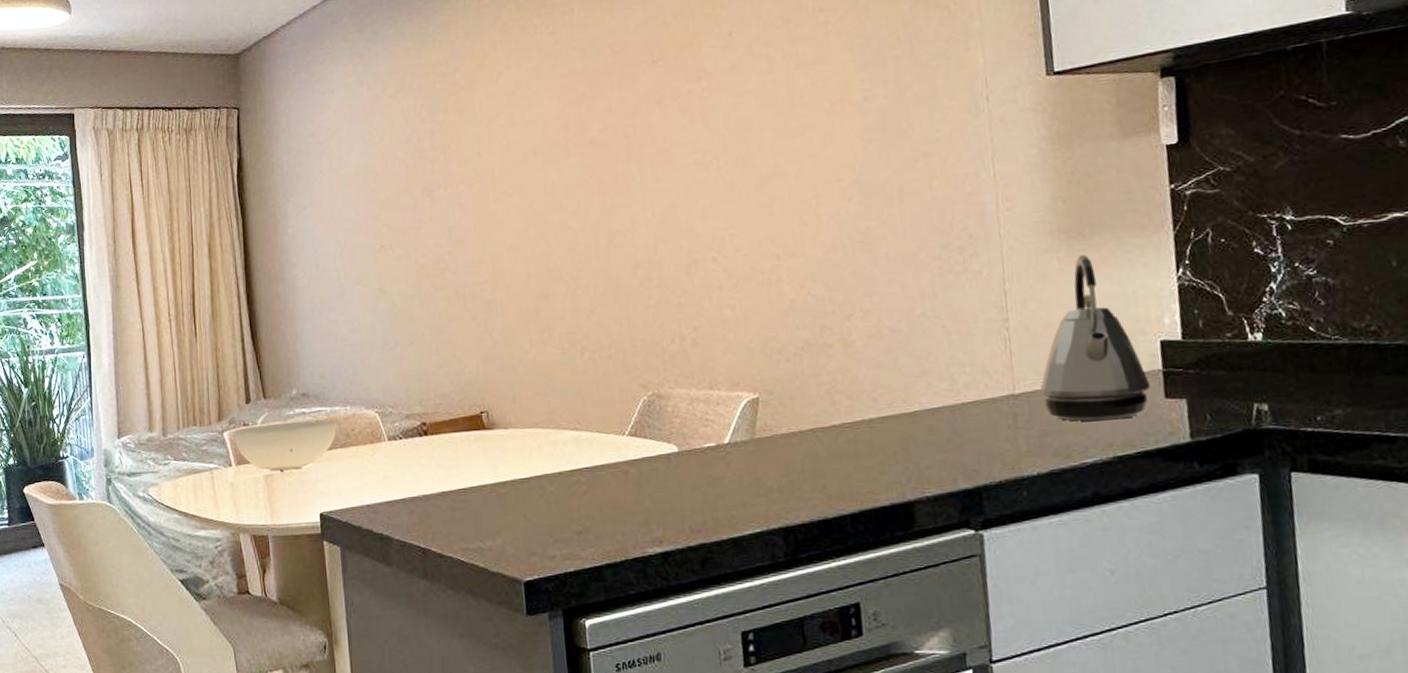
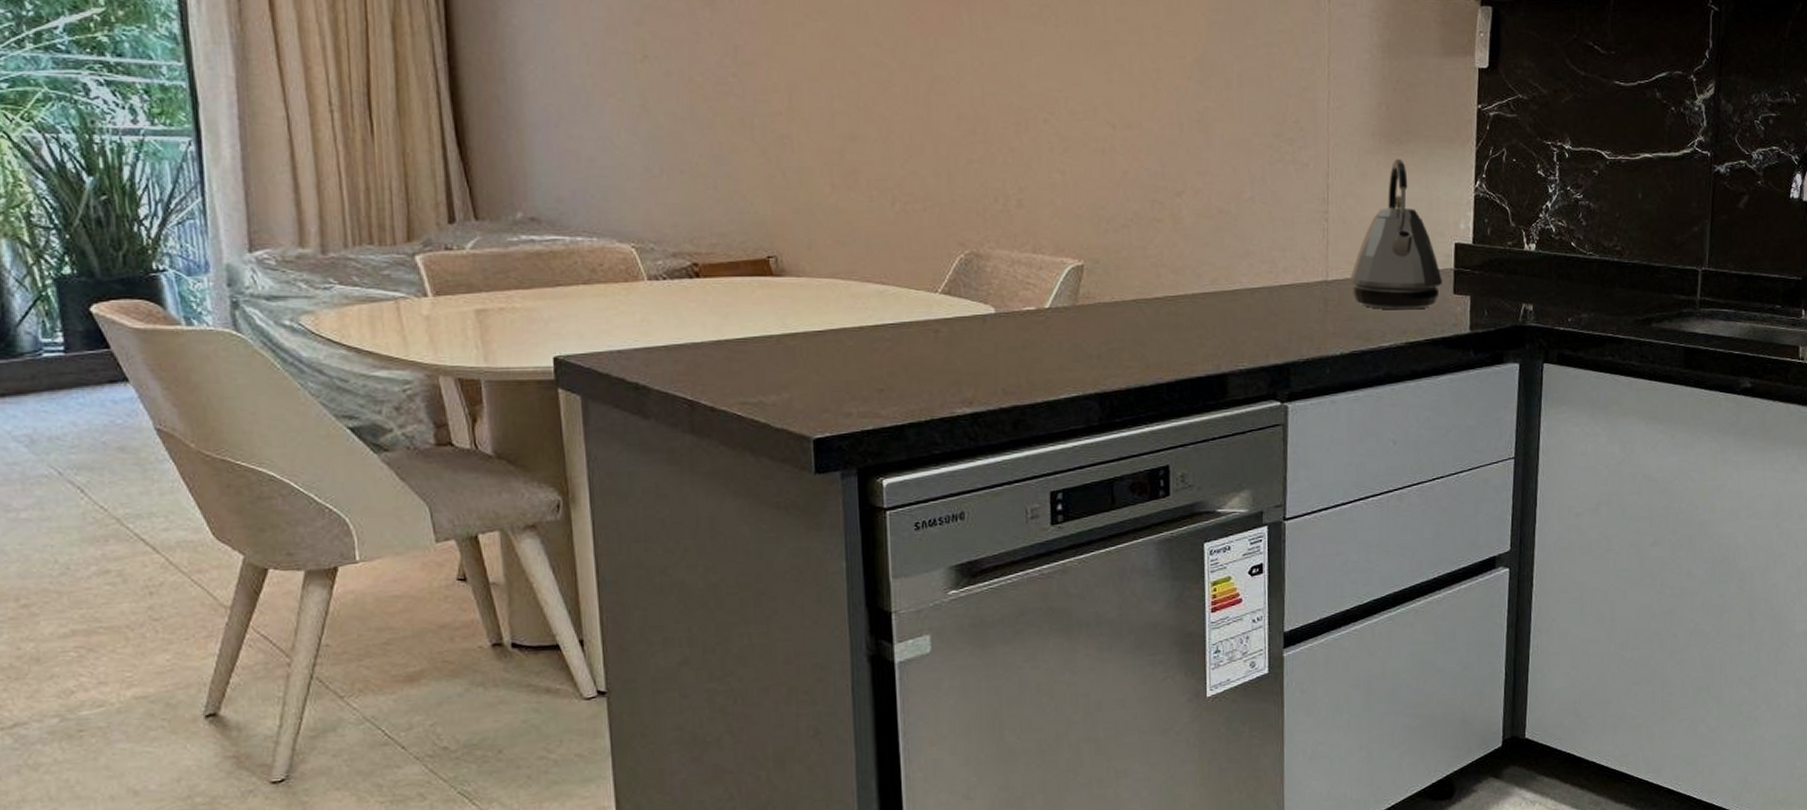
bowl: present [234,421,337,472] -> none [430,251,579,306]

